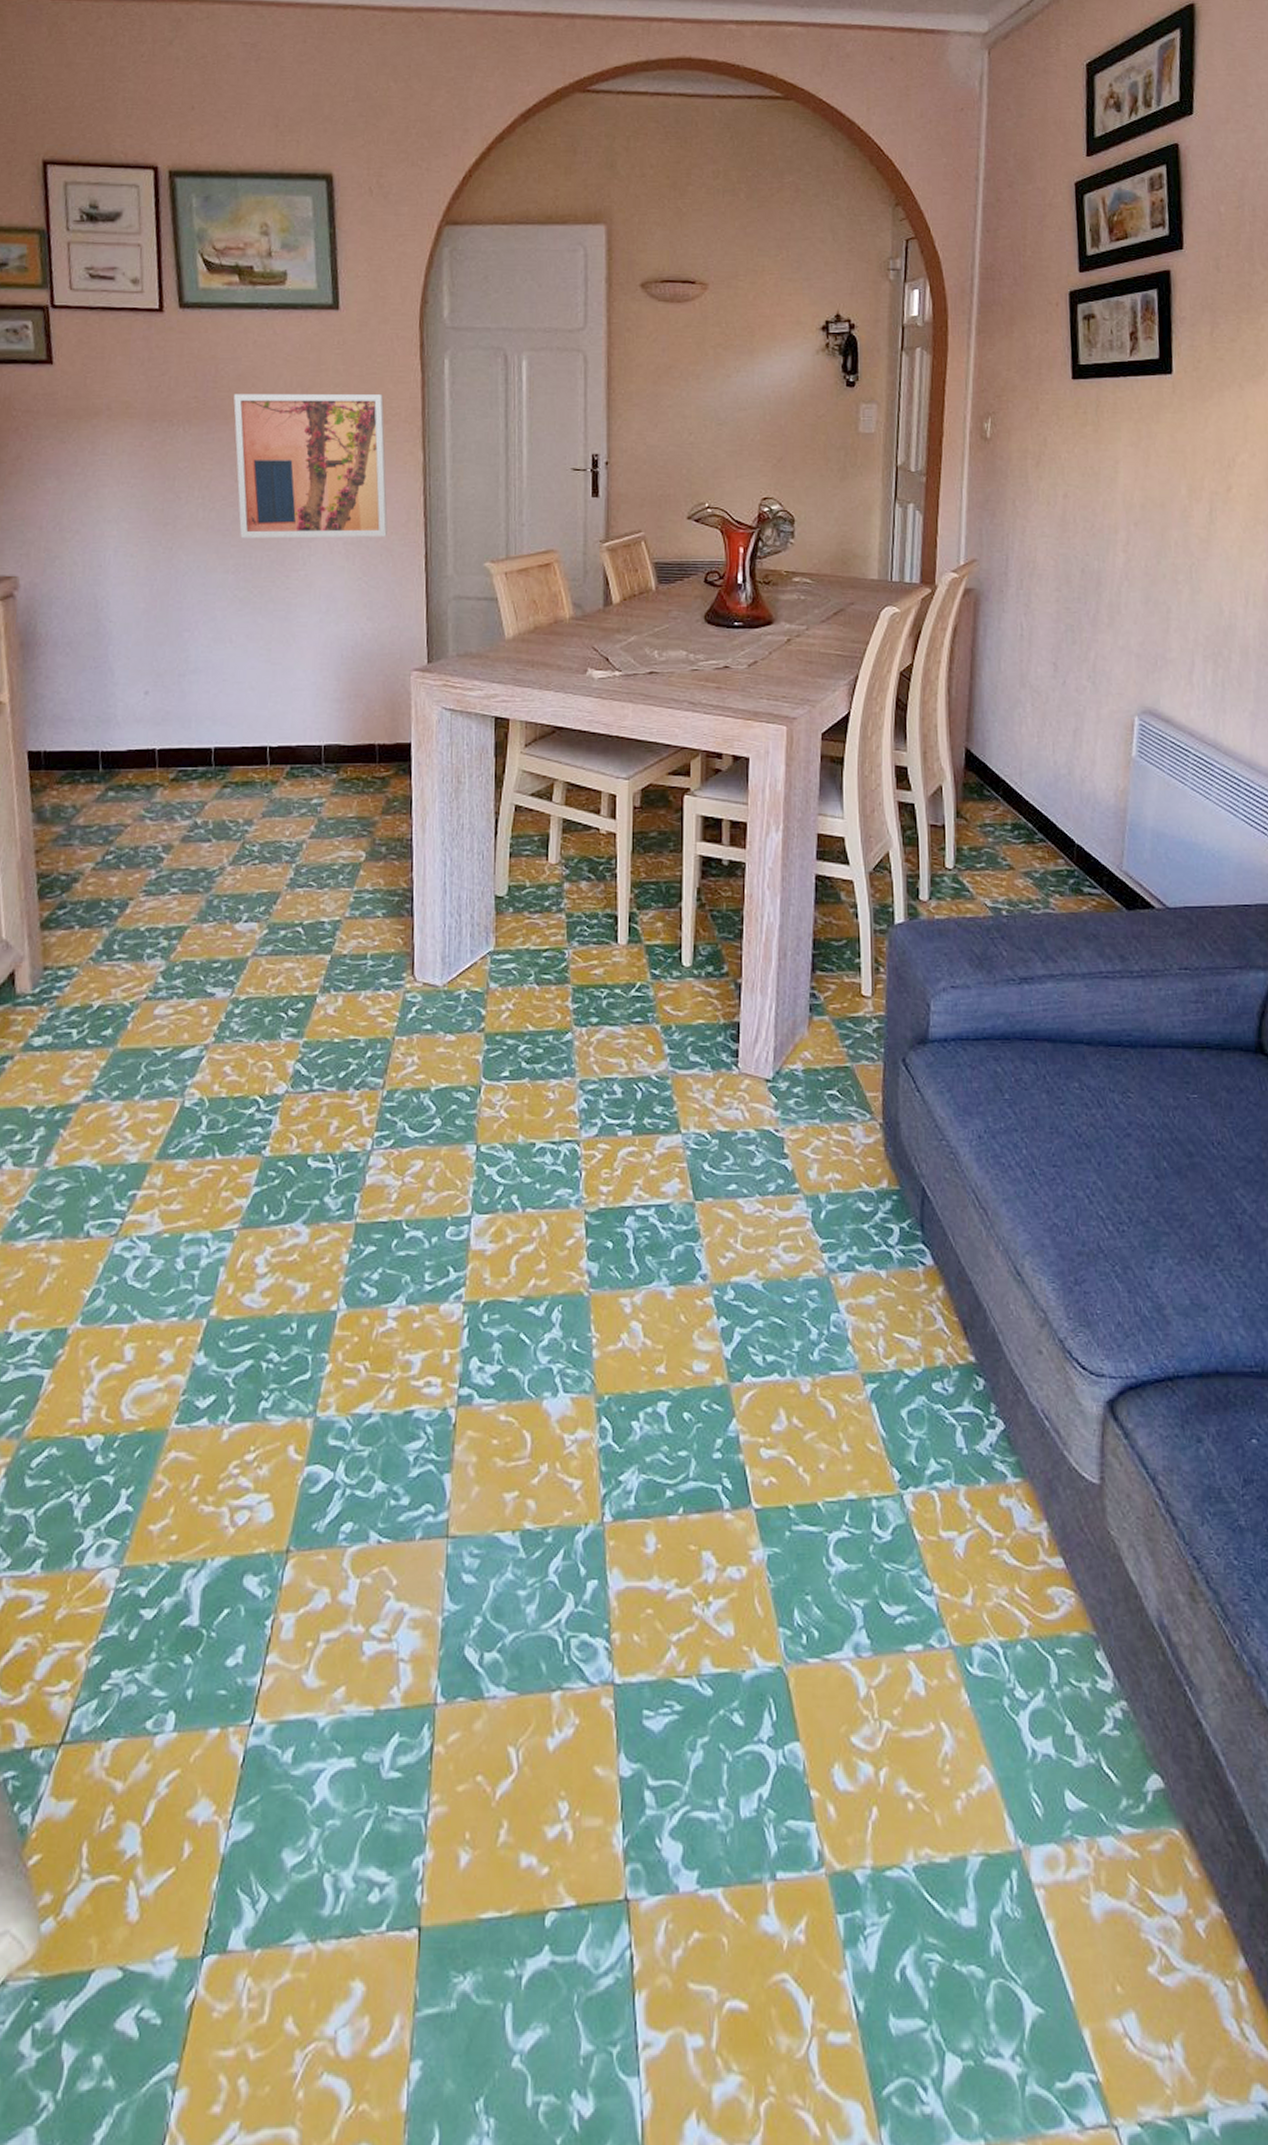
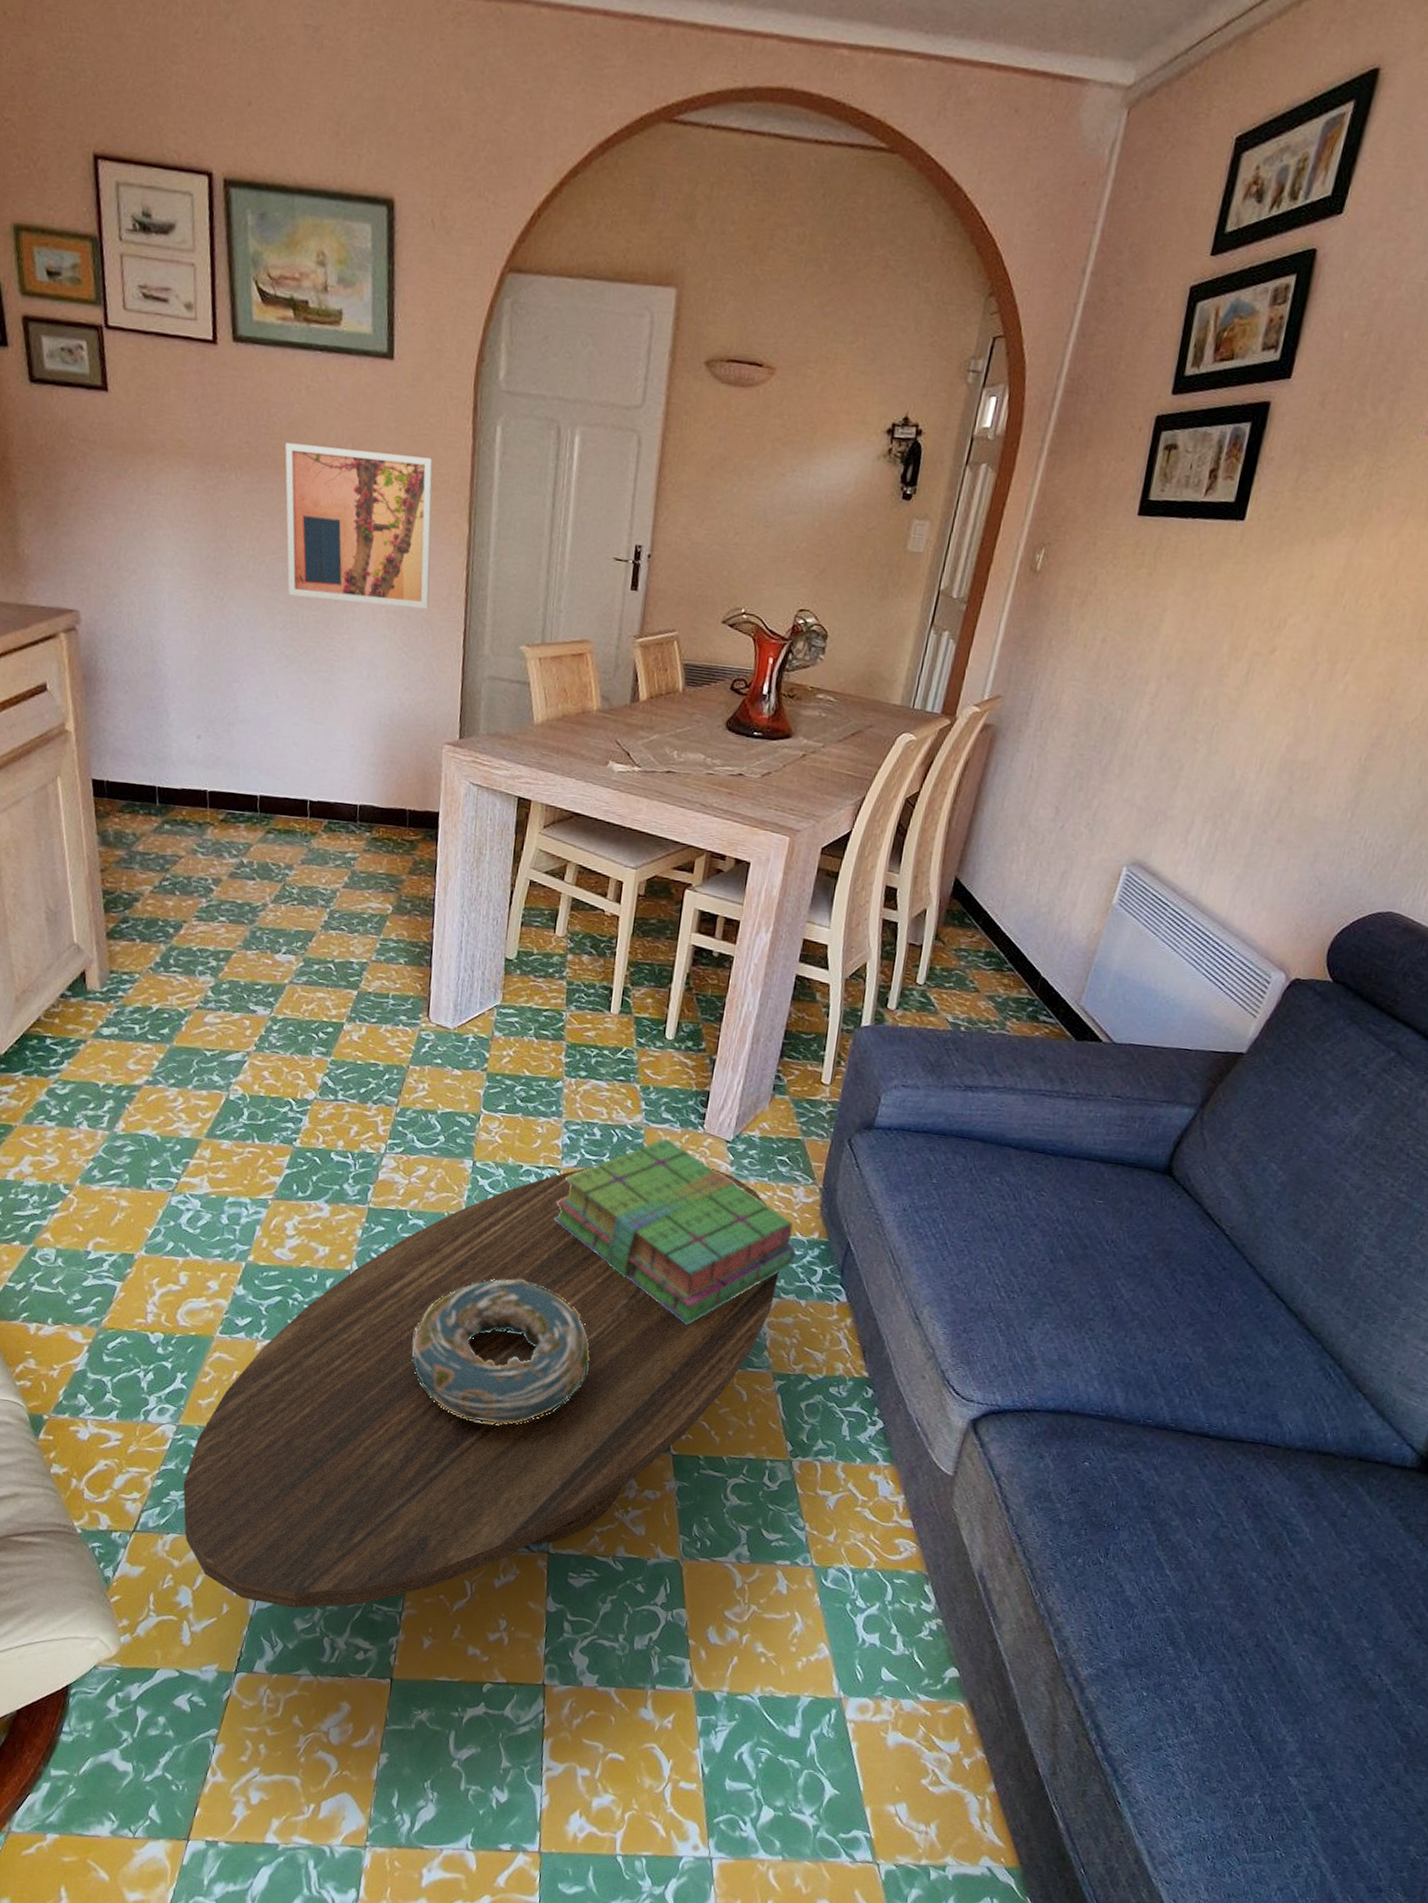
coffee table: none [128,1117,850,1832] -> present [183,1167,779,1609]
decorative bowl: none [419,1293,638,1504] -> present [412,1279,590,1426]
stack of books: none [577,1086,866,1325] -> present [553,1138,797,1326]

